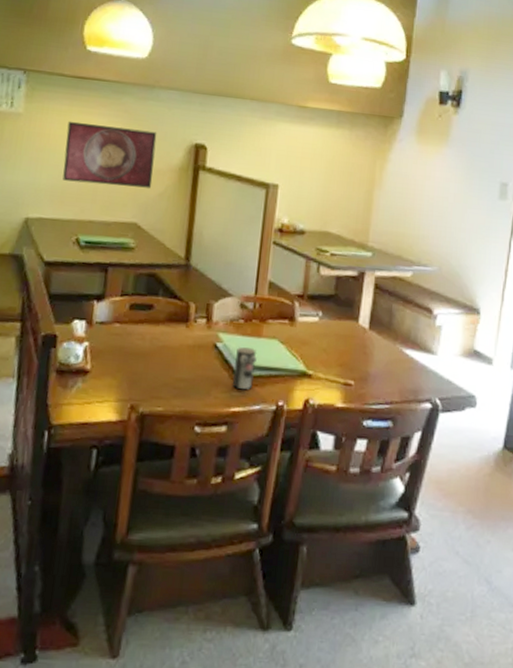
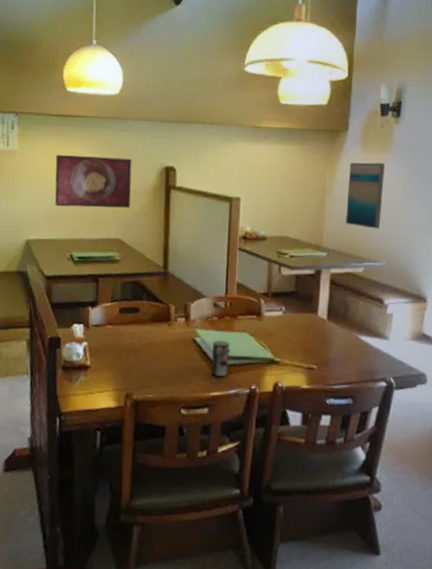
wall art: none [395,154,442,229] -> present [346,162,386,229]

